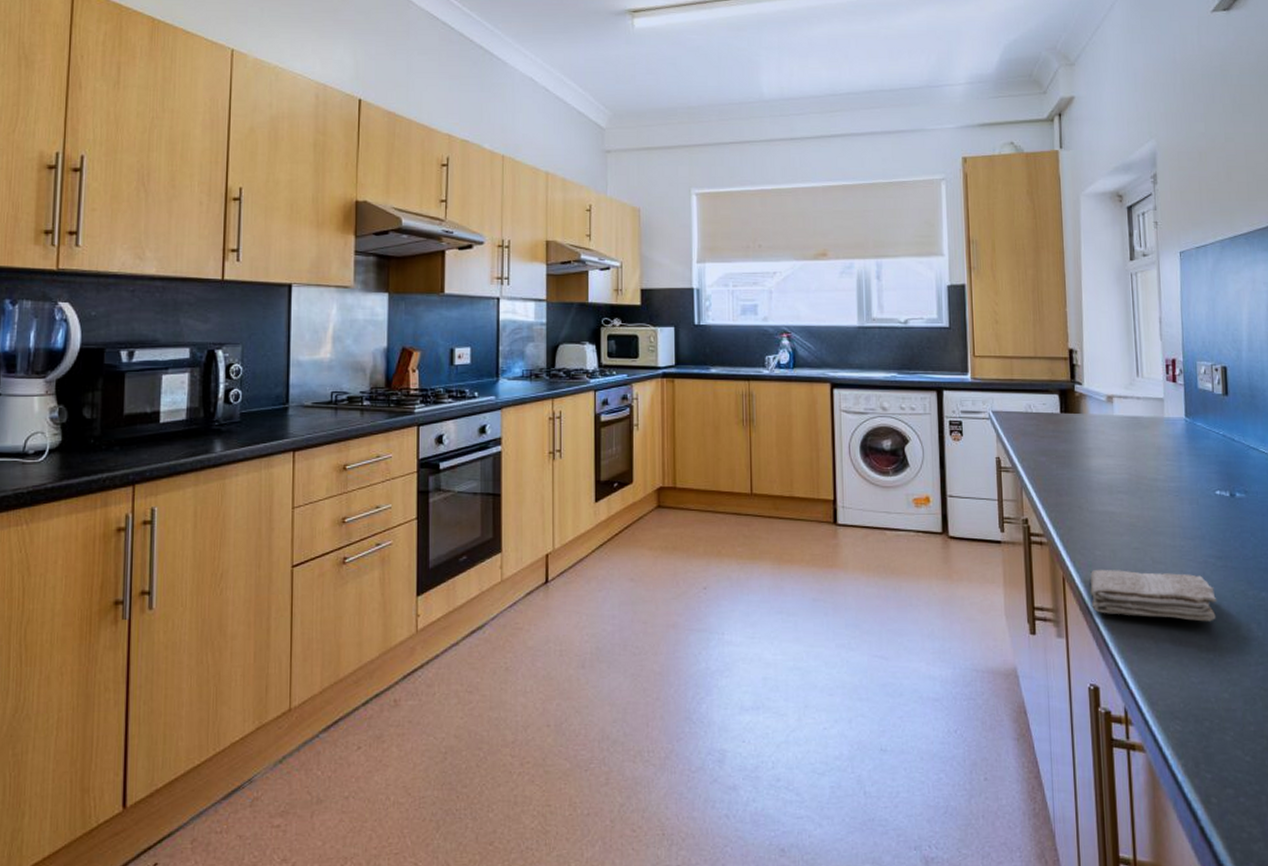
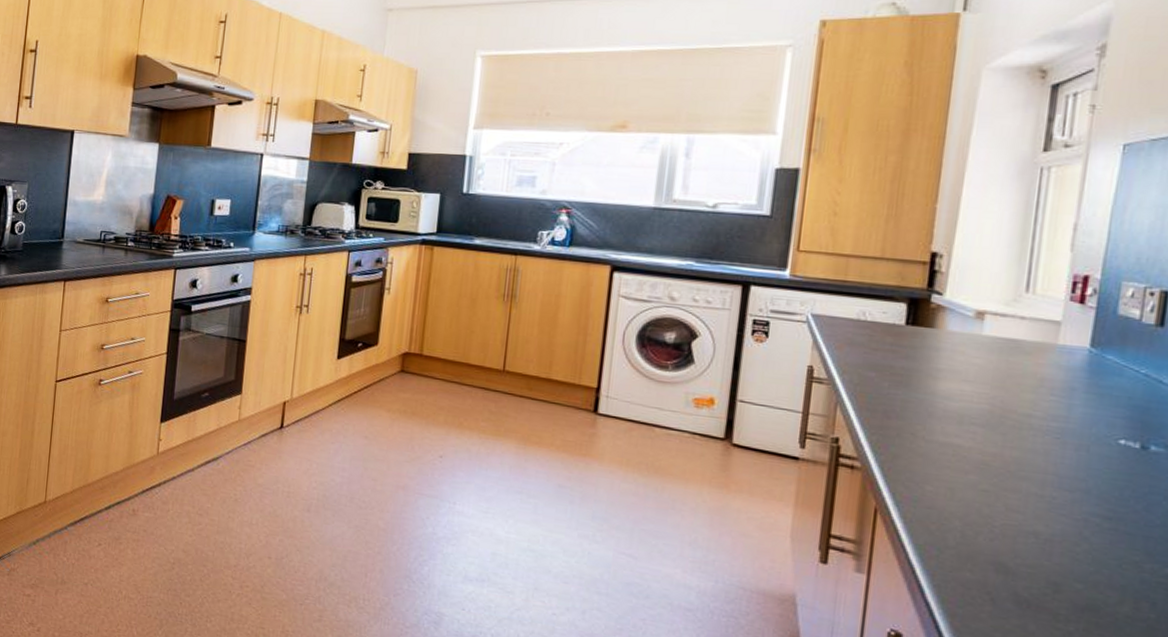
washcloth: present [1089,569,1217,622] -> none [909,506,1094,590]

